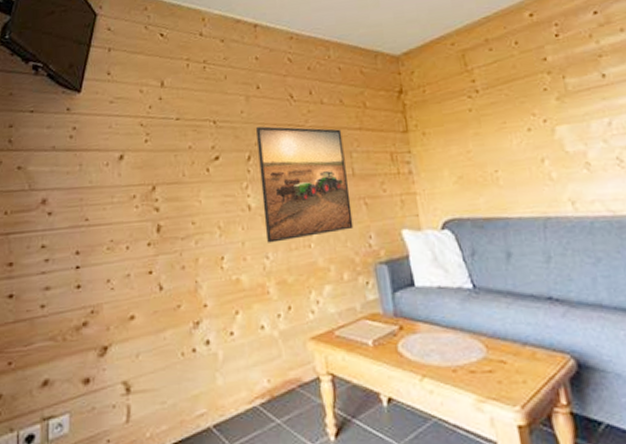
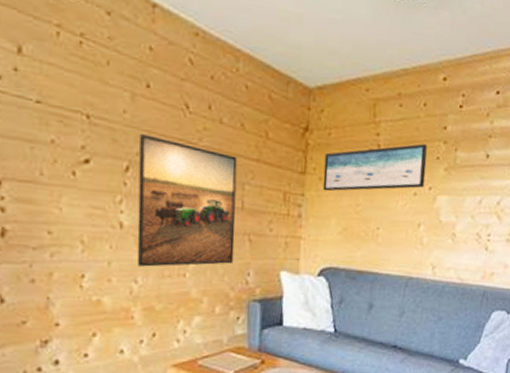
wall art: none [423,79,538,145] -> present [322,143,427,192]

